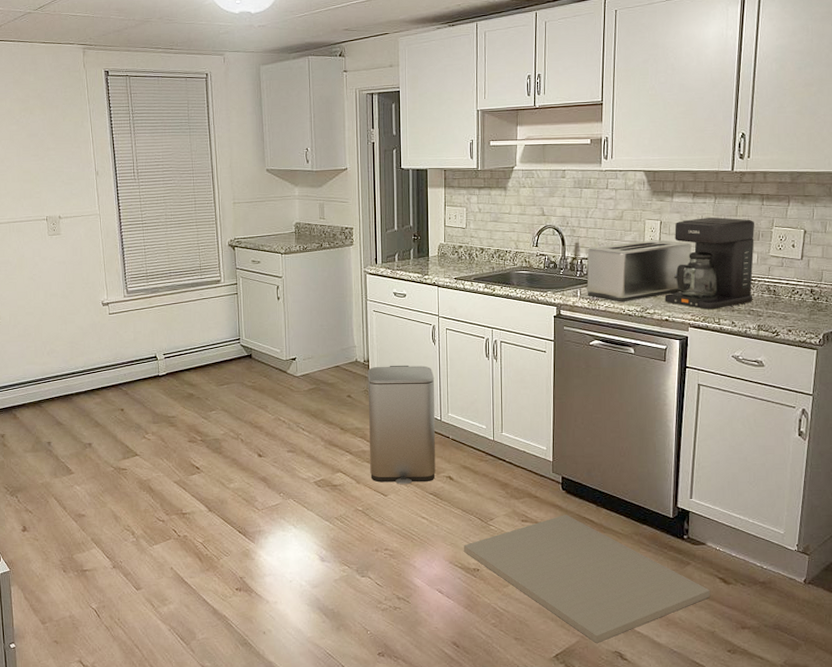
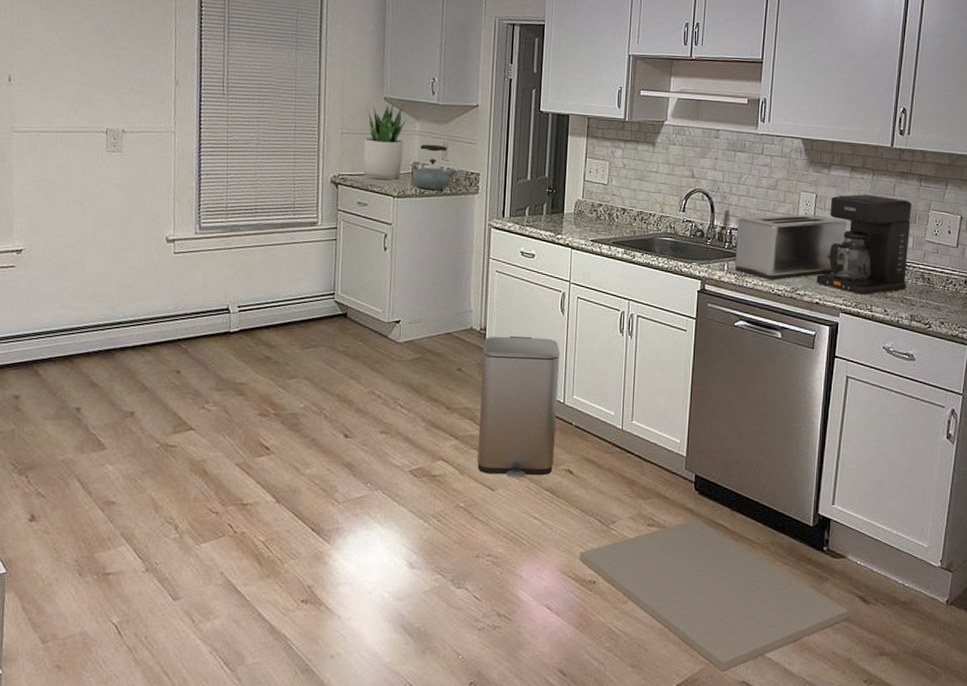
planter: none [253,173,287,240] -> present [363,102,406,180]
kettle: none [296,206,334,246] -> present [412,144,458,191]

